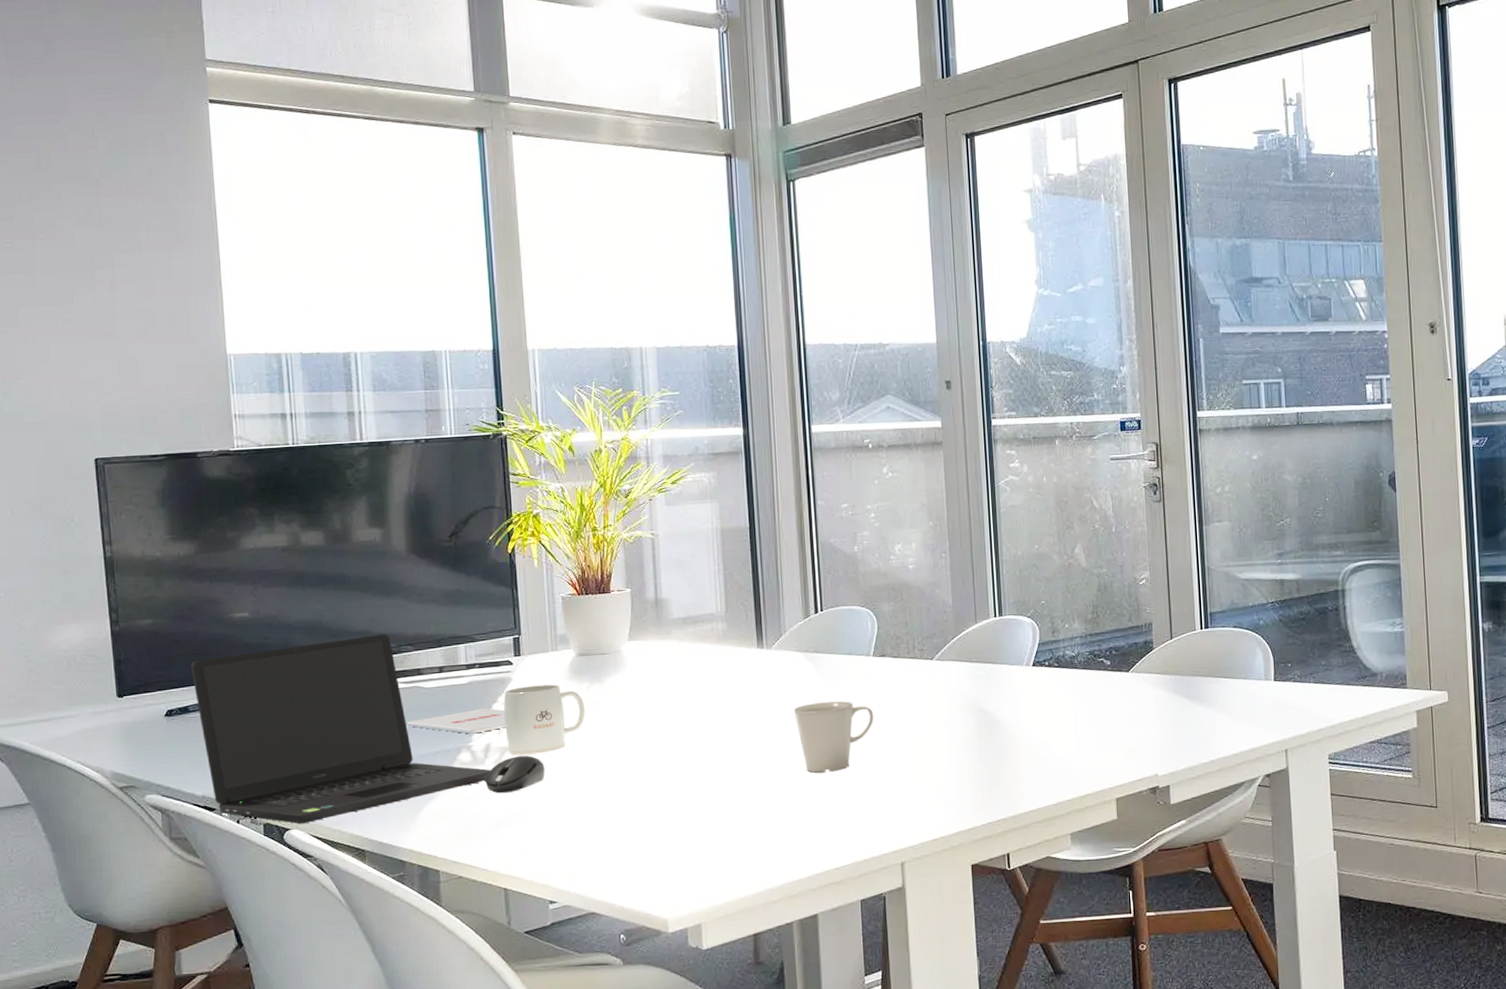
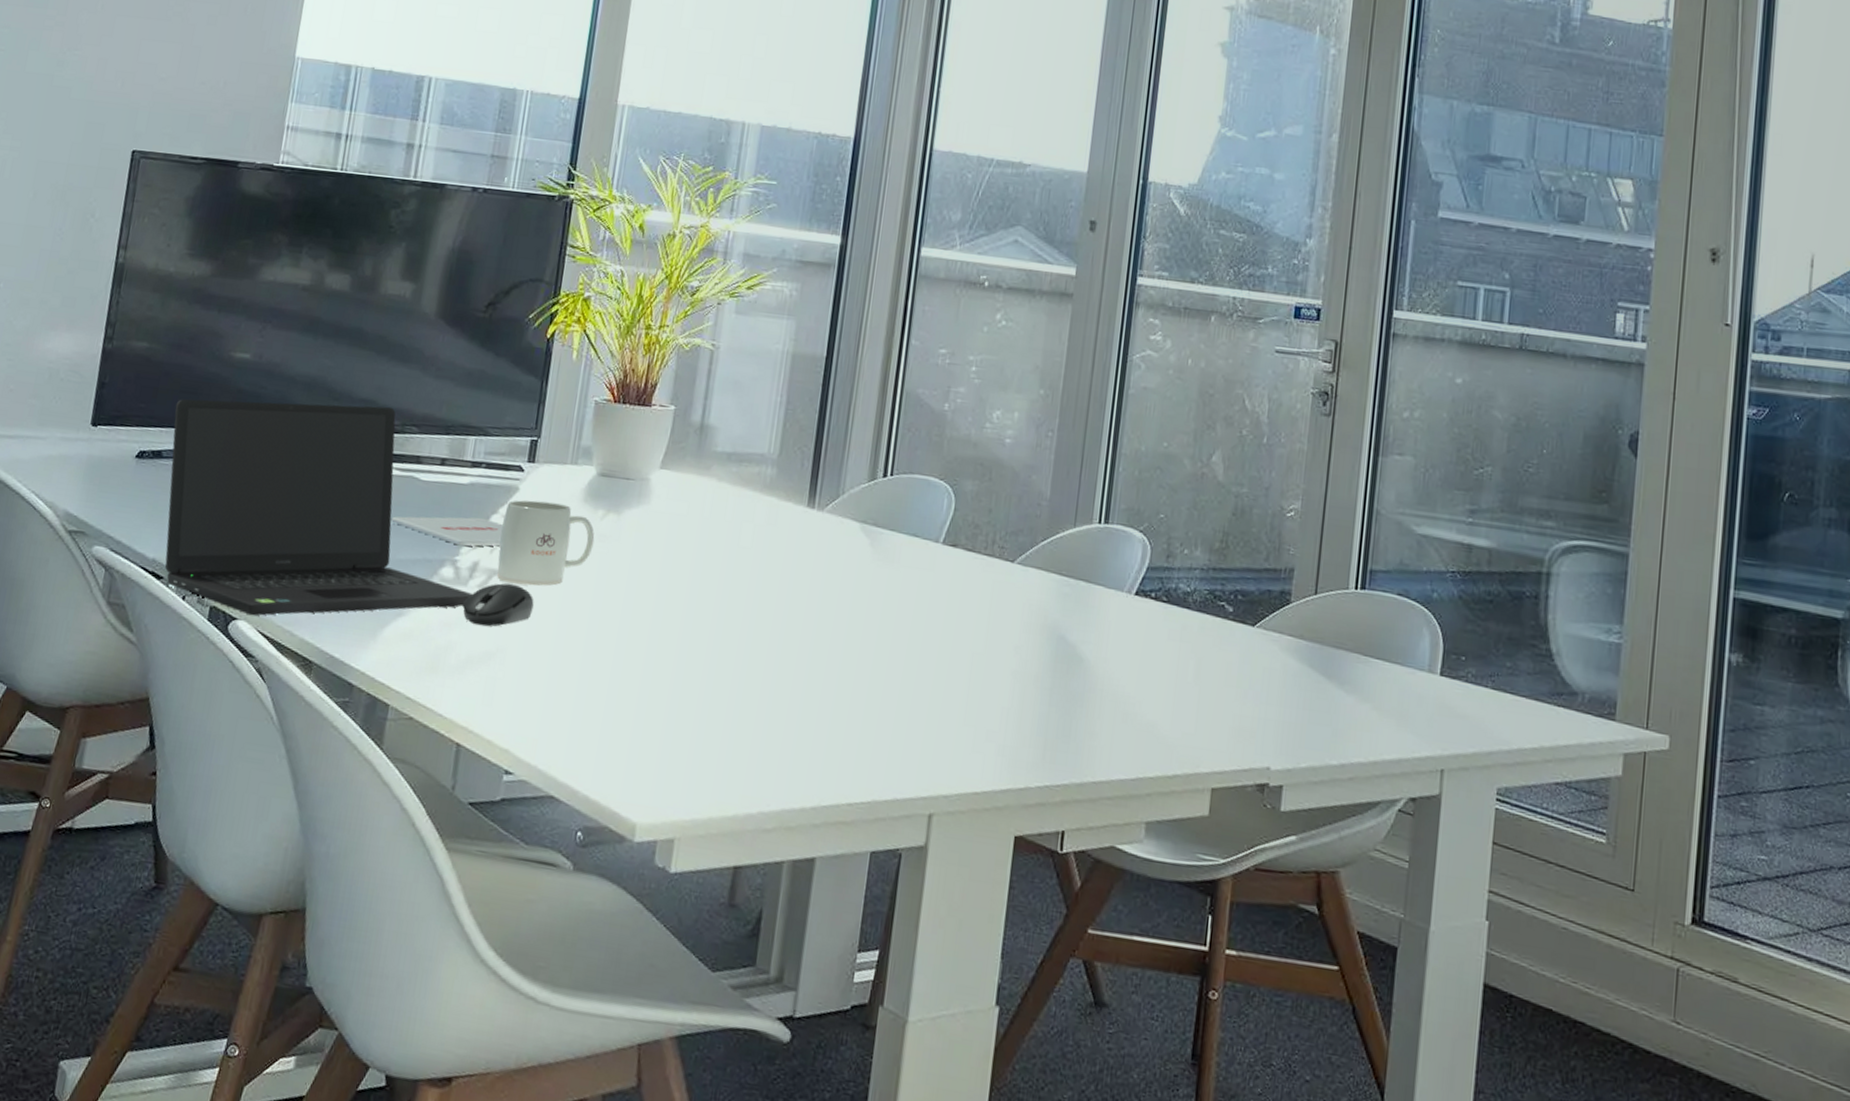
mug: present [794,701,874,773] -> none [835,587,930,680]

